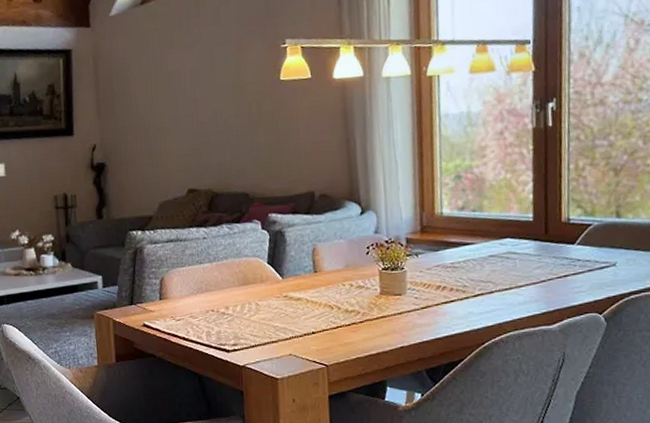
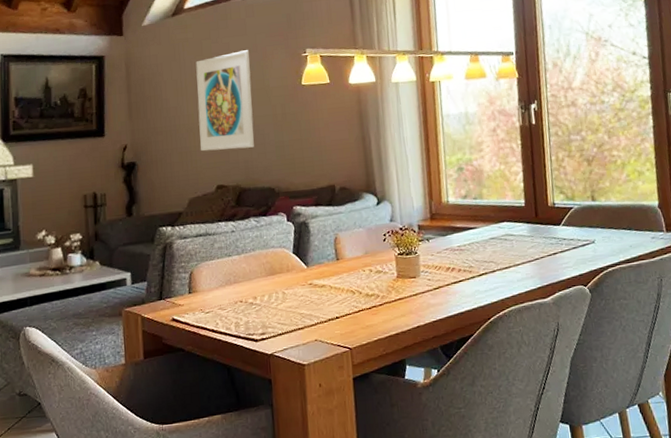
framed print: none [166,41,228,153] -> present [196,50,254,151]

